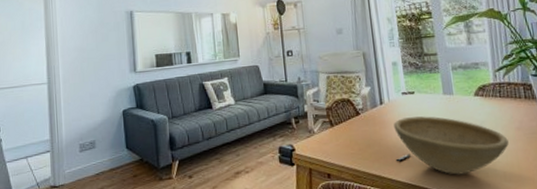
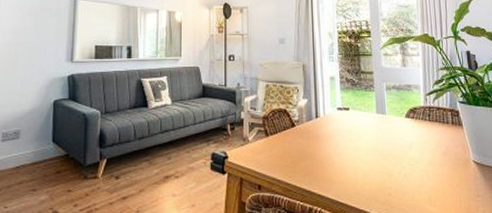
bowl: present [394,116,509,175] -> none [327,133,435,196]

